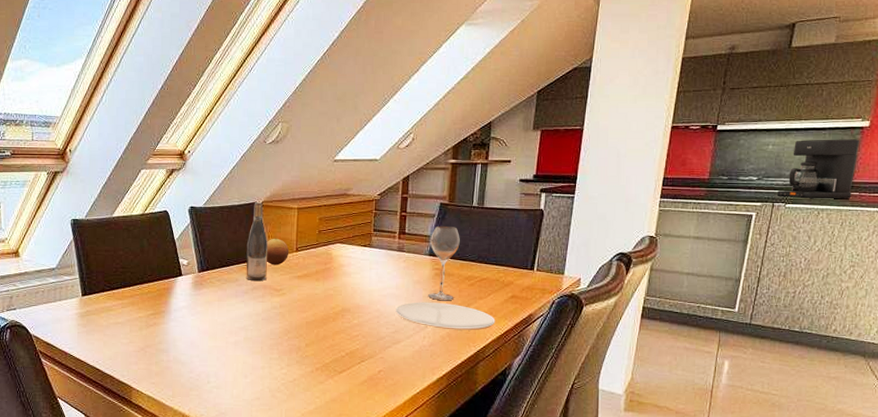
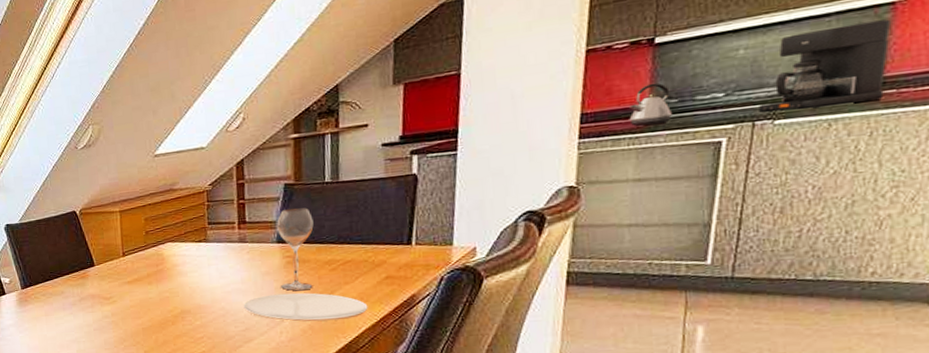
wine bottle: present [246,202,267,281] -> none [68,210,94,292]
fruit: present [266,238,289,266] -> none [89,245,116,274]
kettle: none [695,161,723,195] -> present [629,83,672,127]

